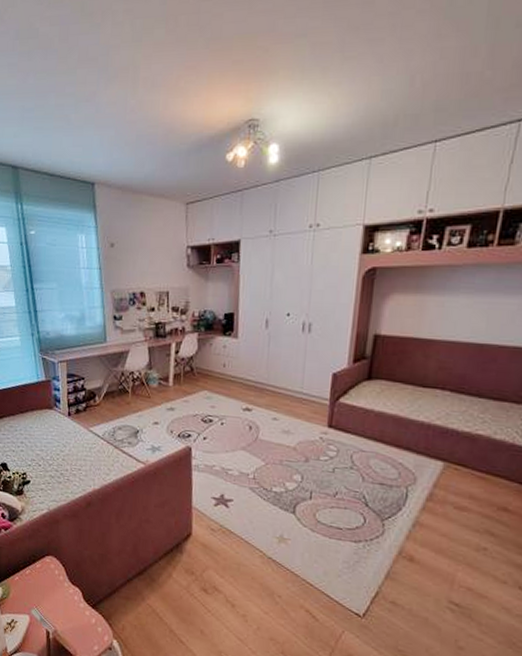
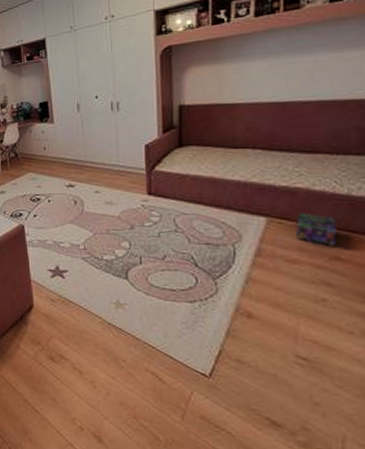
backpack: none [470,460,510,497] -> present [296,212,337,246]

